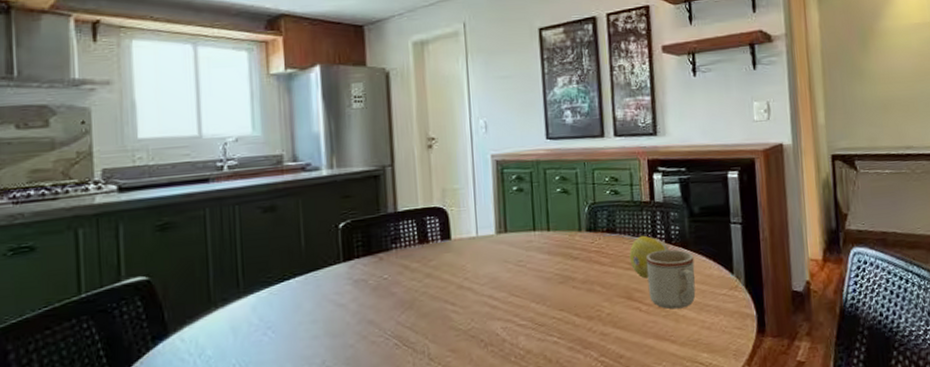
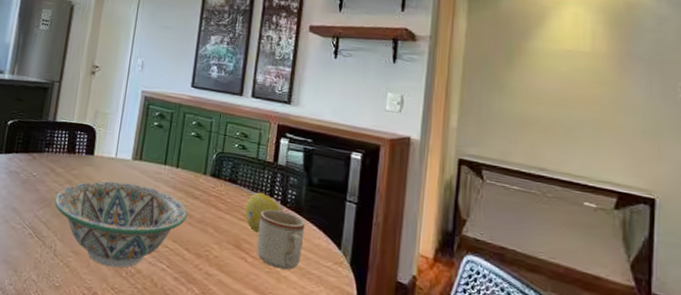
decorative bowl: none [417,259,570,356] -> present [55,181,187,268]

